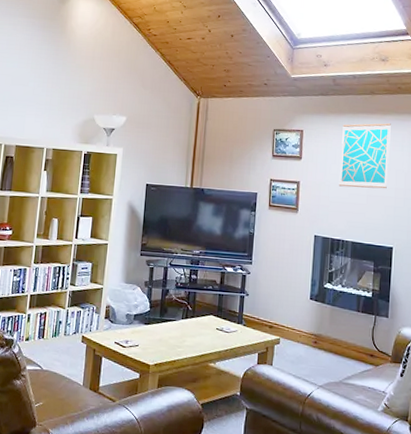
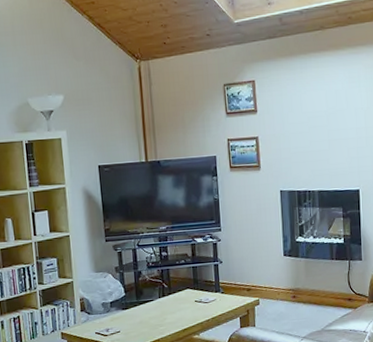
wall art: present [338,123,391,189] -> none [295,59,347,136]

